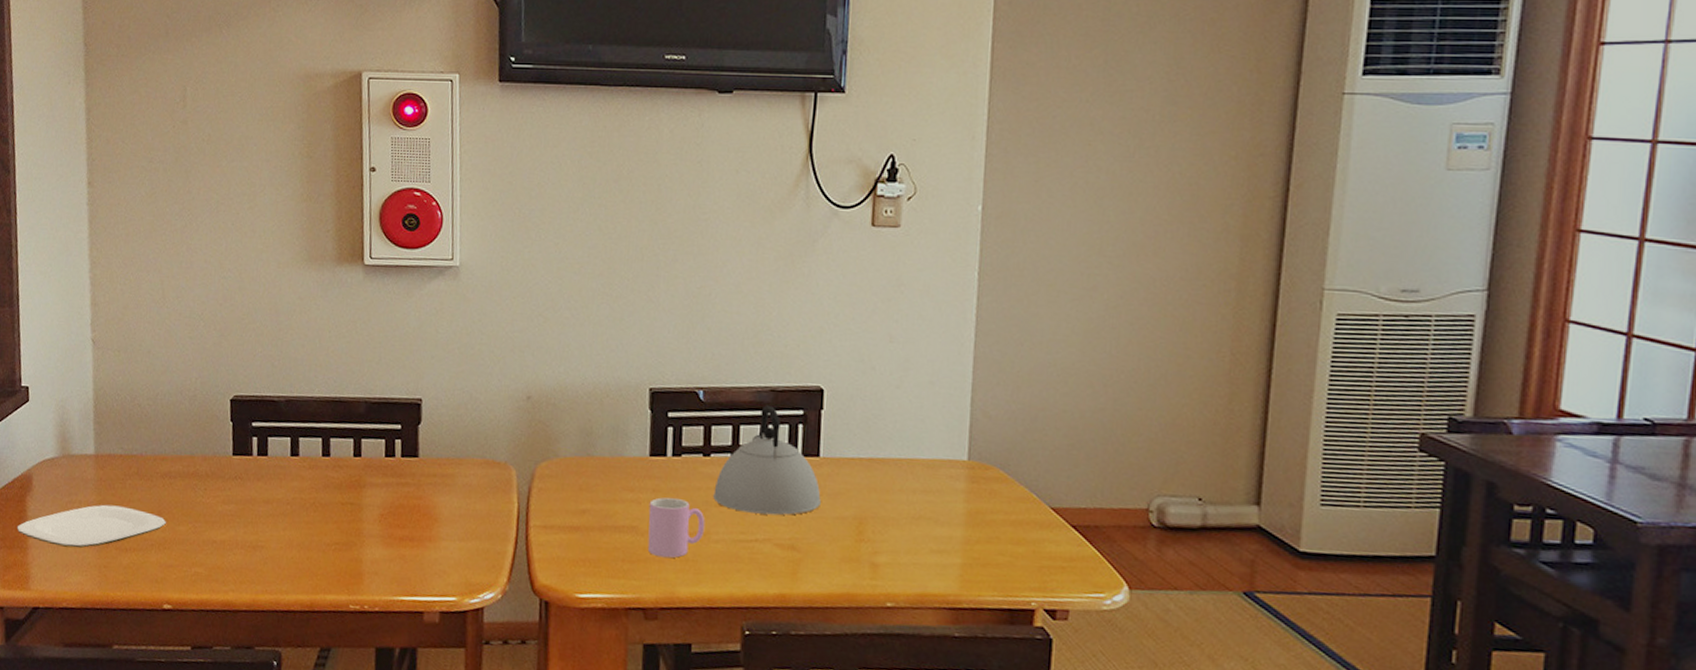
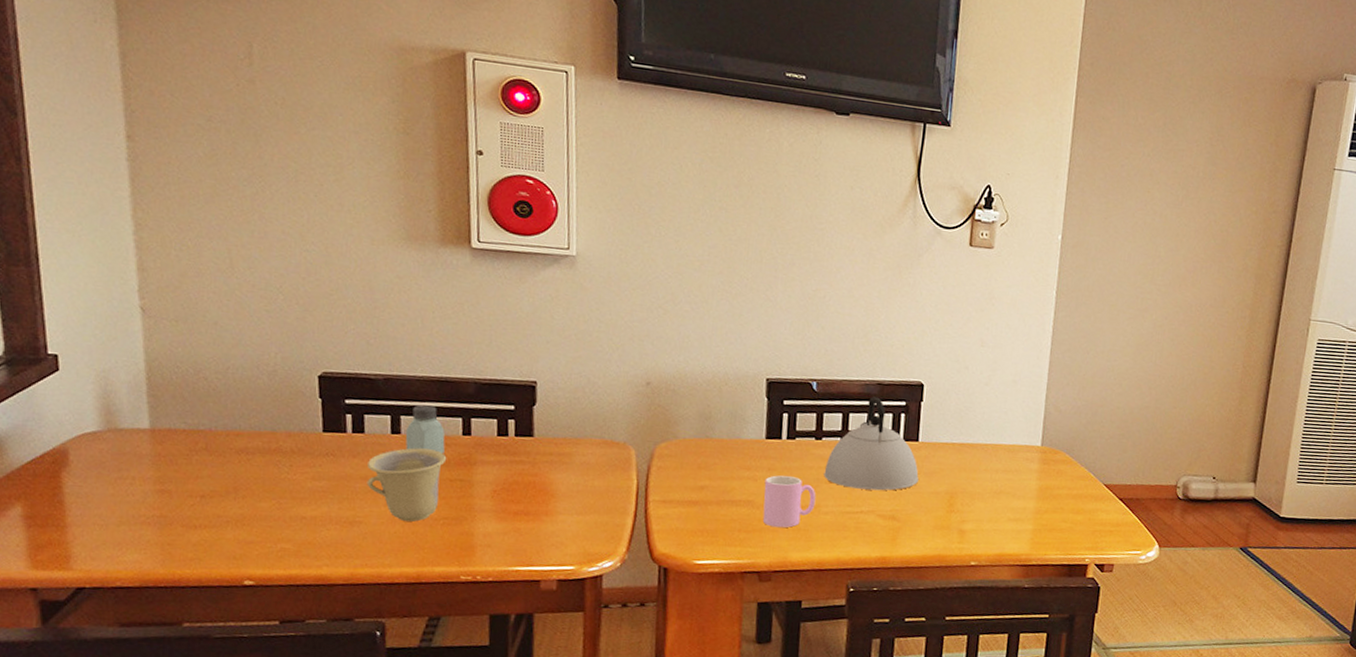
plate: present [17,504,167,548] -> none [50,481,245,526]
cup: none [268,470,339,547] -> present [366,448,447,522]
saltshaker: none [303,426,338,476] -> present [405,405,445,453]

